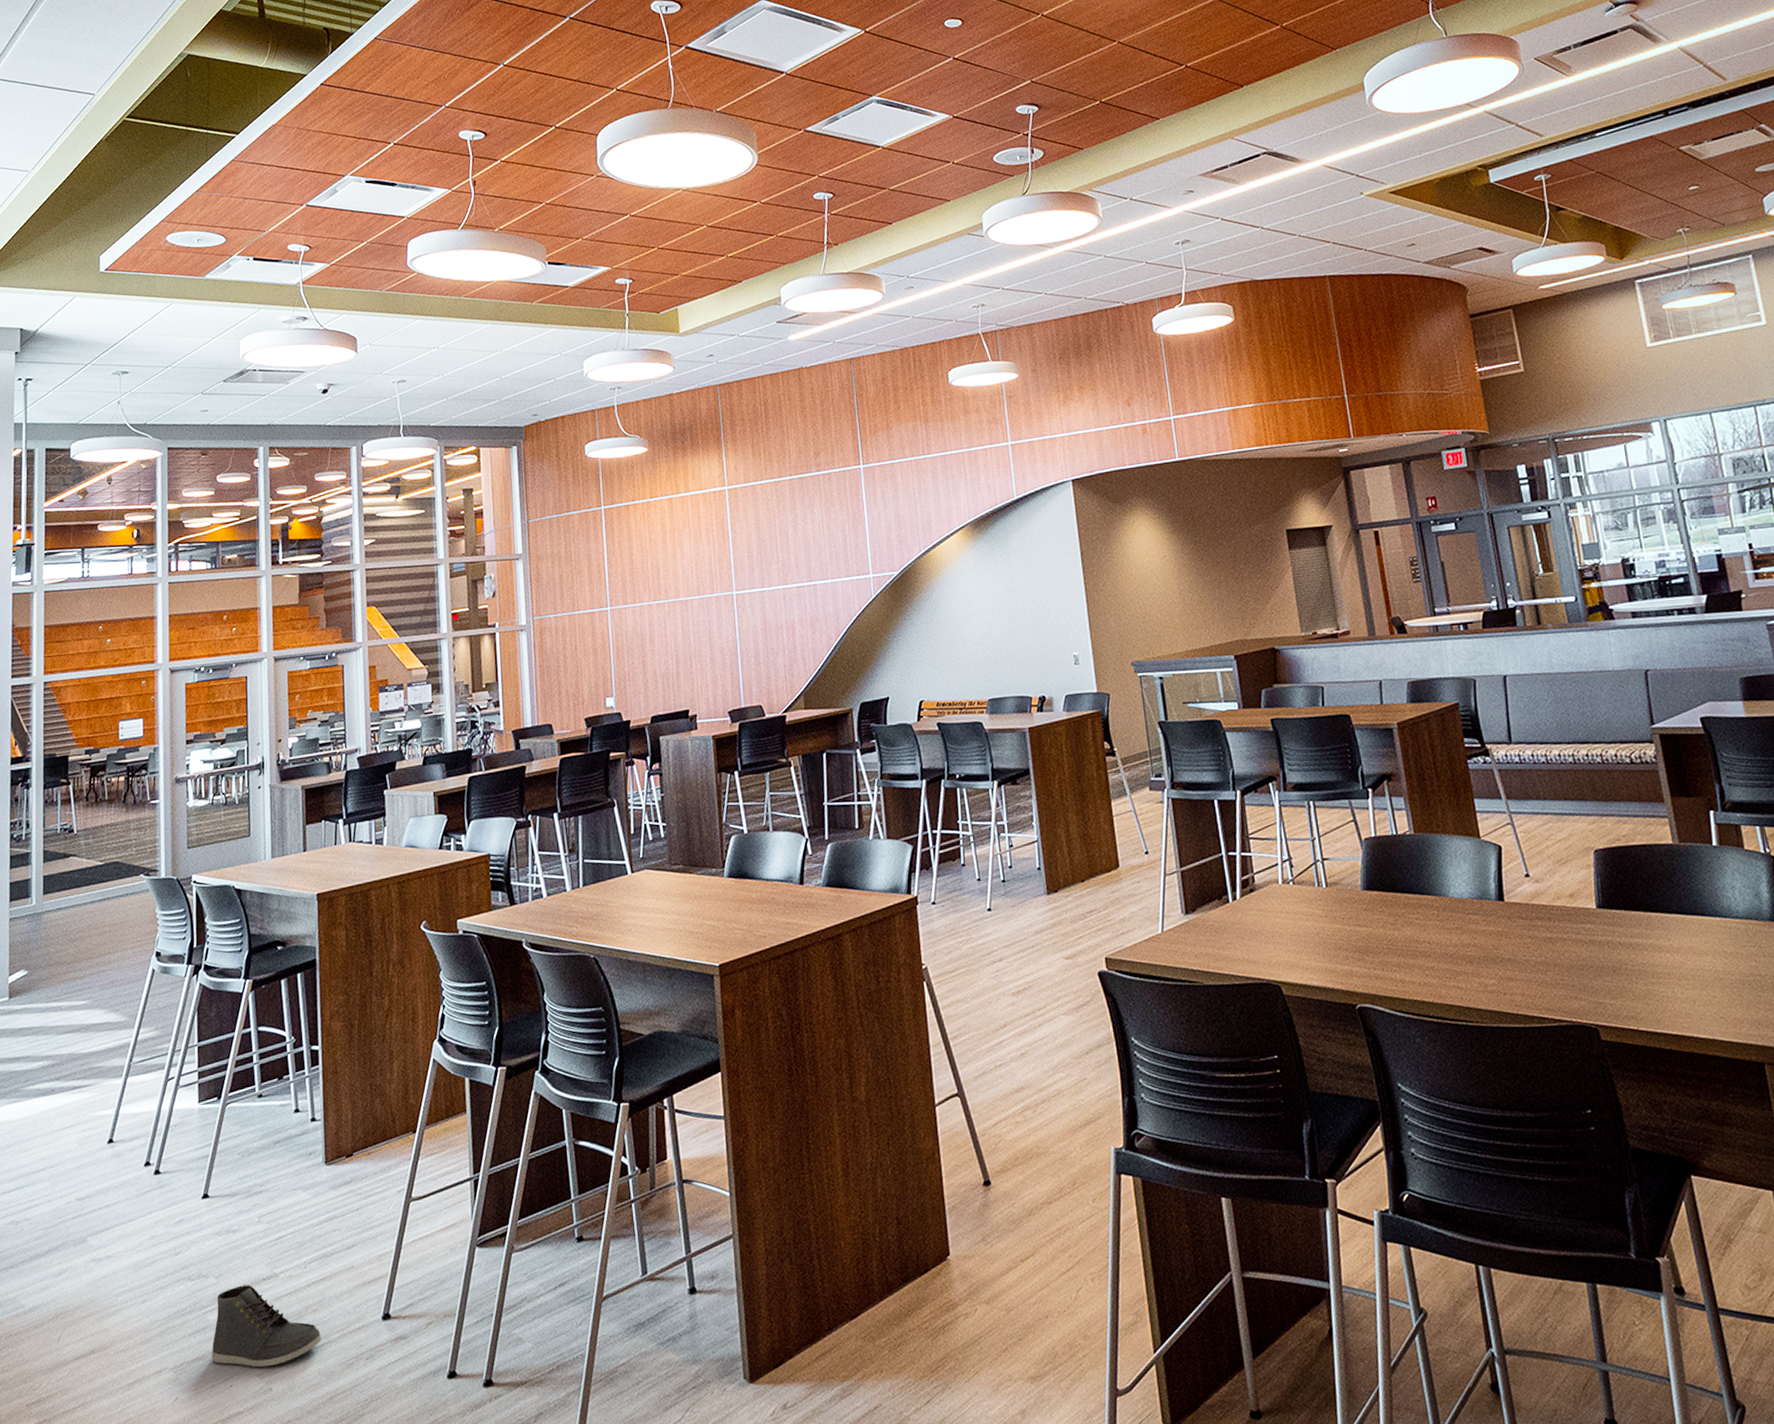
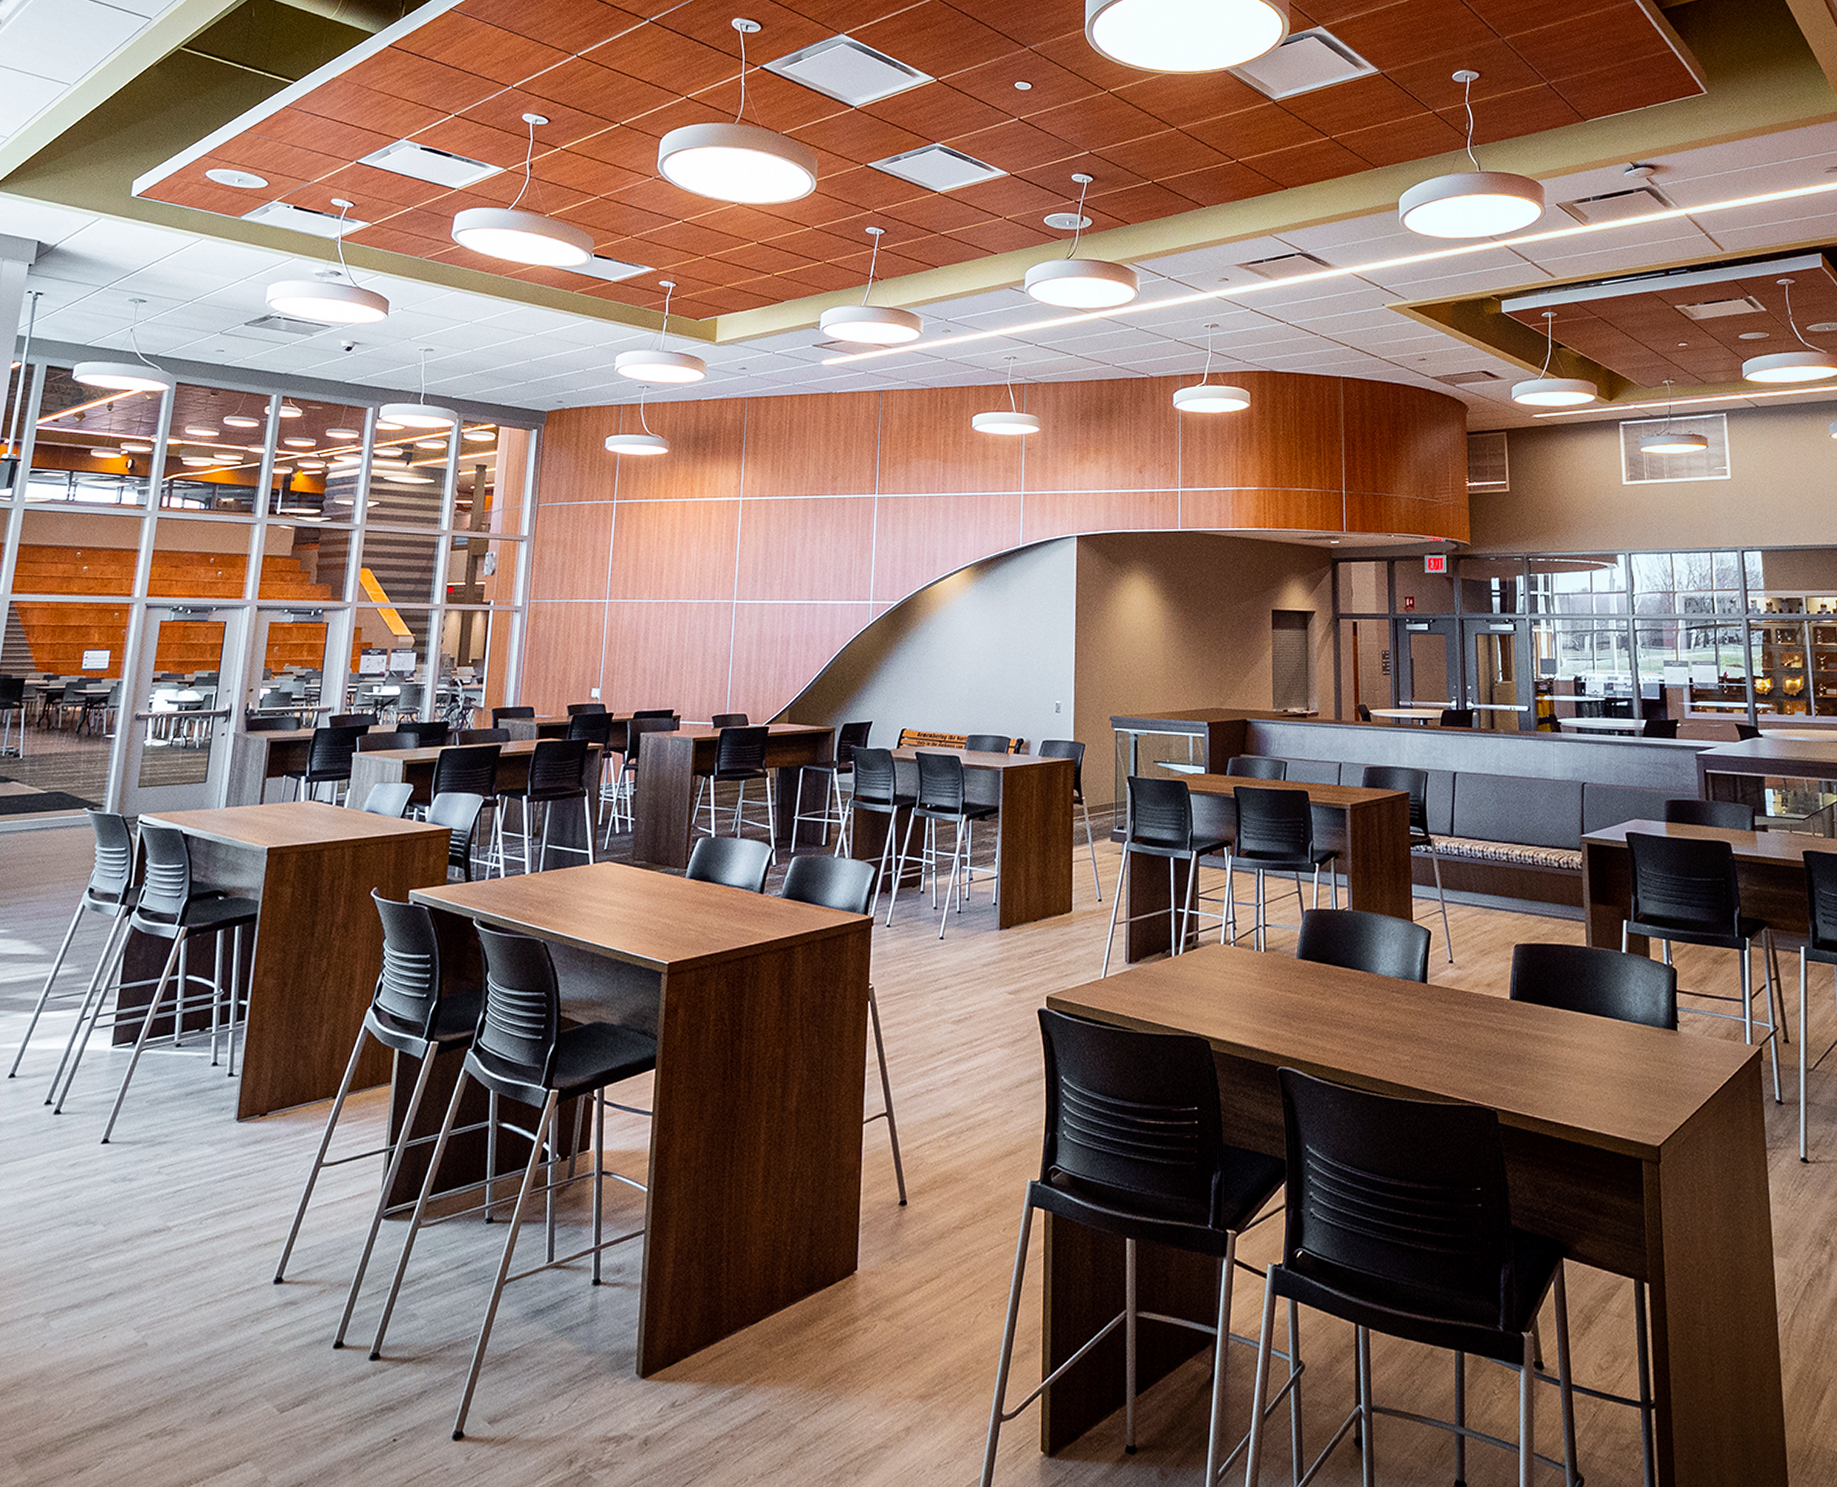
sneaker: present [211,1284,321,1368] -> none [88,1234,207,1321]

